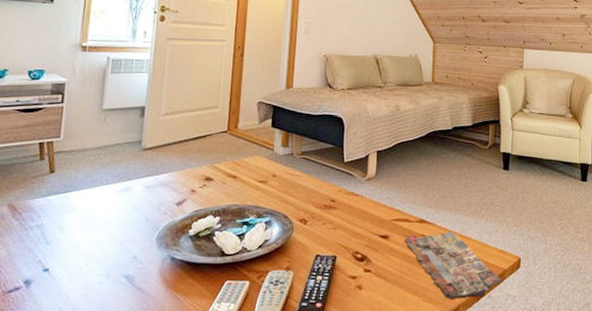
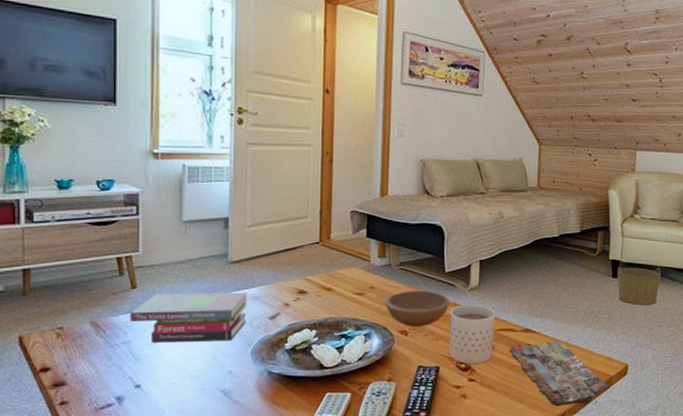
books: none [45,177,157,227] -> present [130,292,247,343]
bowl: none [286,180,348,216] -> present [385,291,450,327]
mug: none [345,193,392,254] -> present [448,304,496,364]
basket: none [508,159,550,198] -> present [617,267,661,305]

